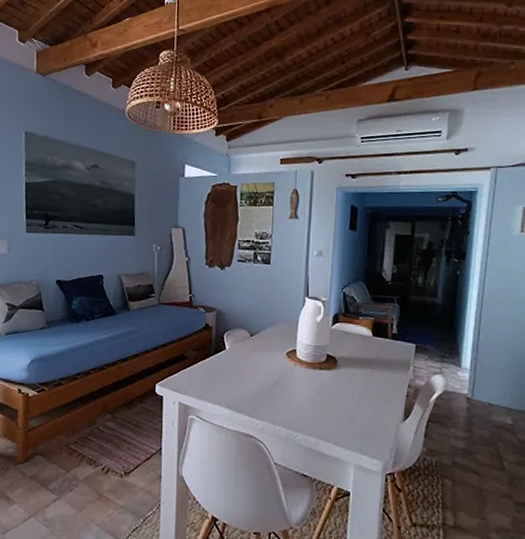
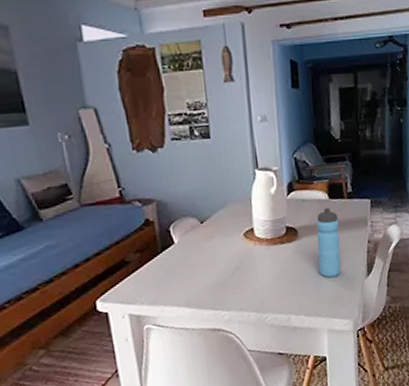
water bottle: none [353,344,380,414] -> present [316,207,341,278]

